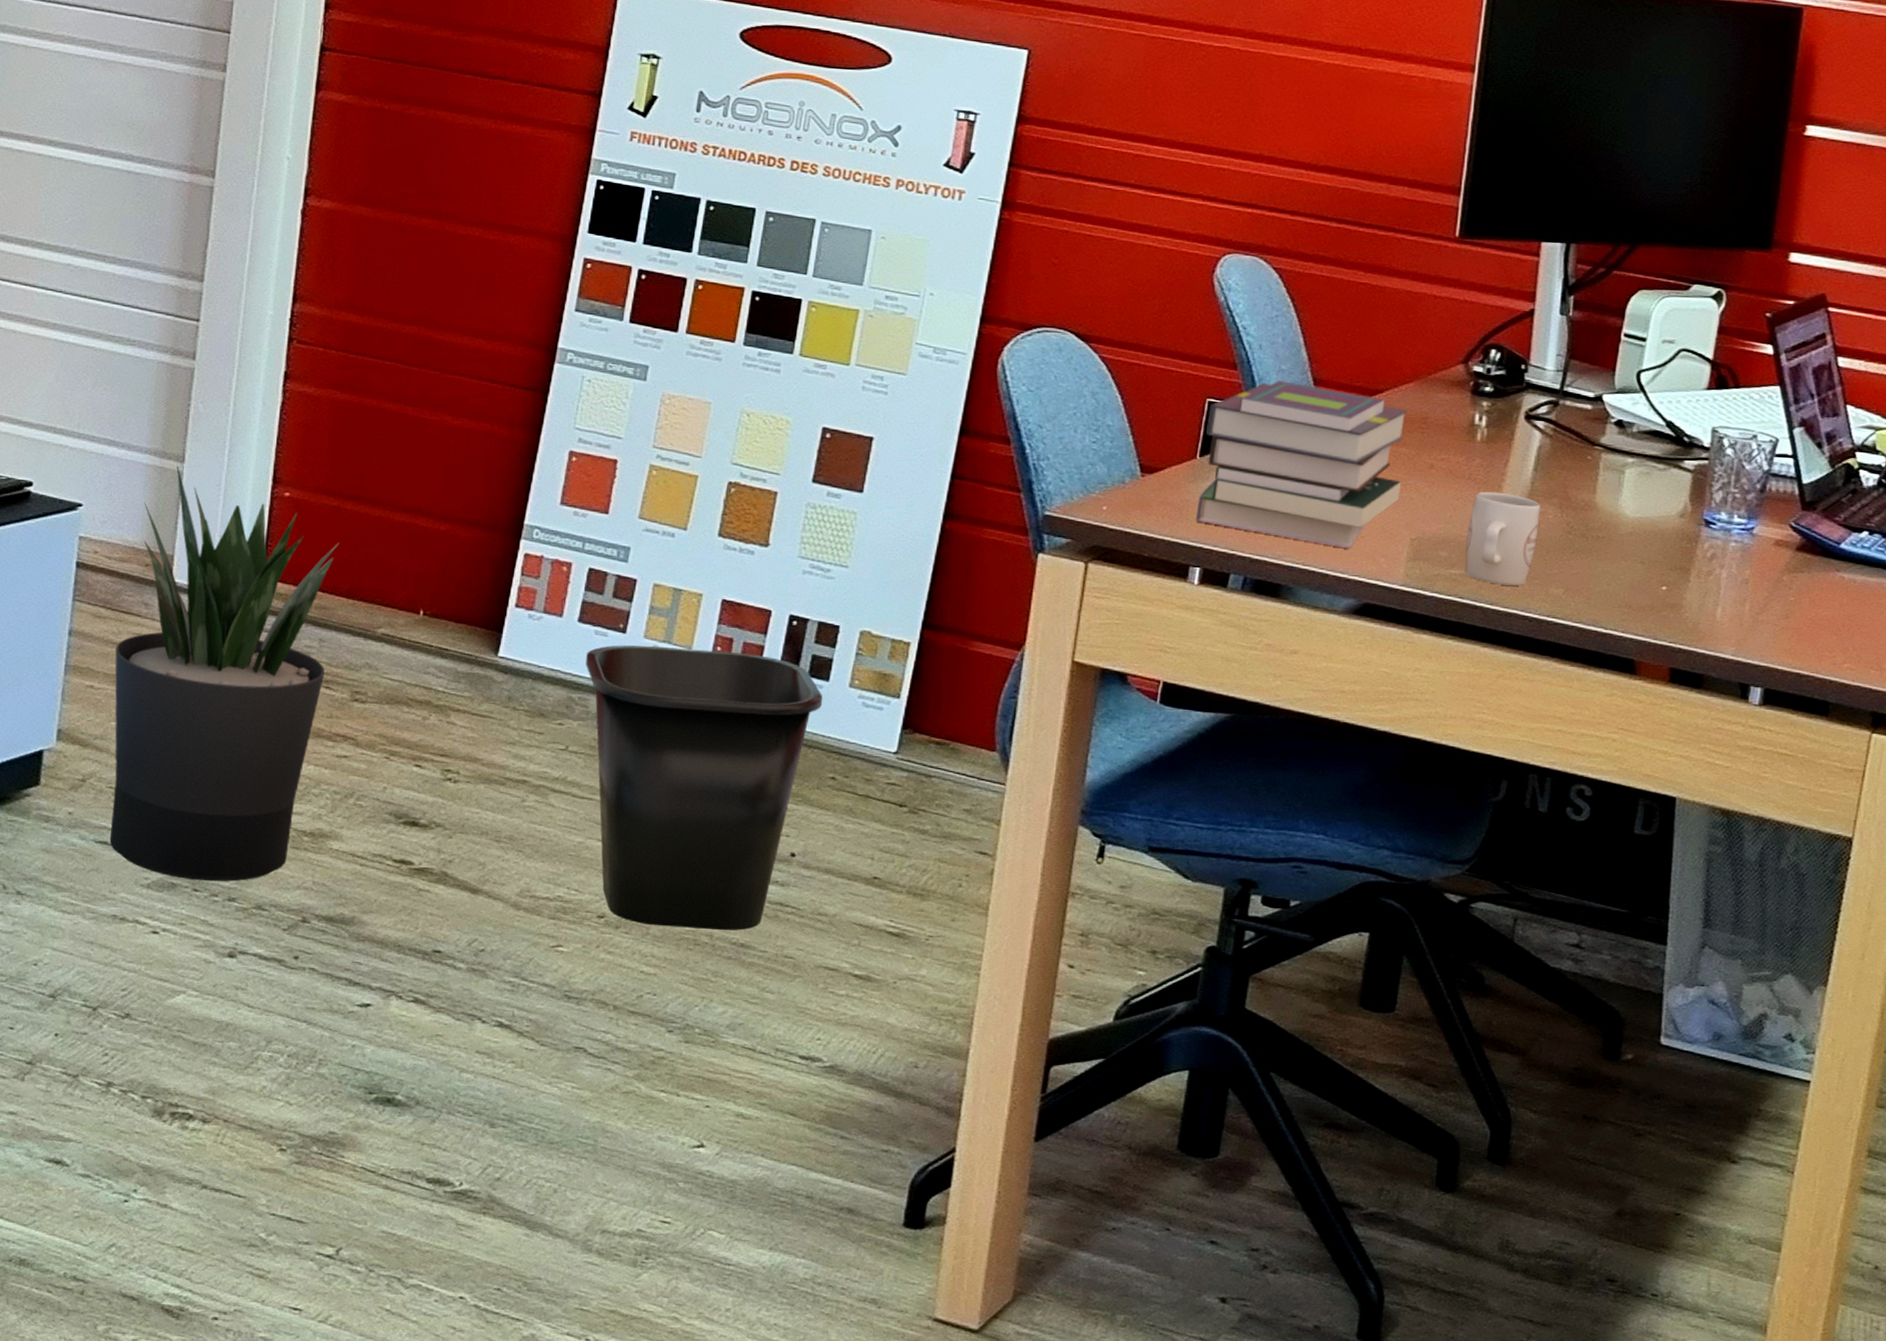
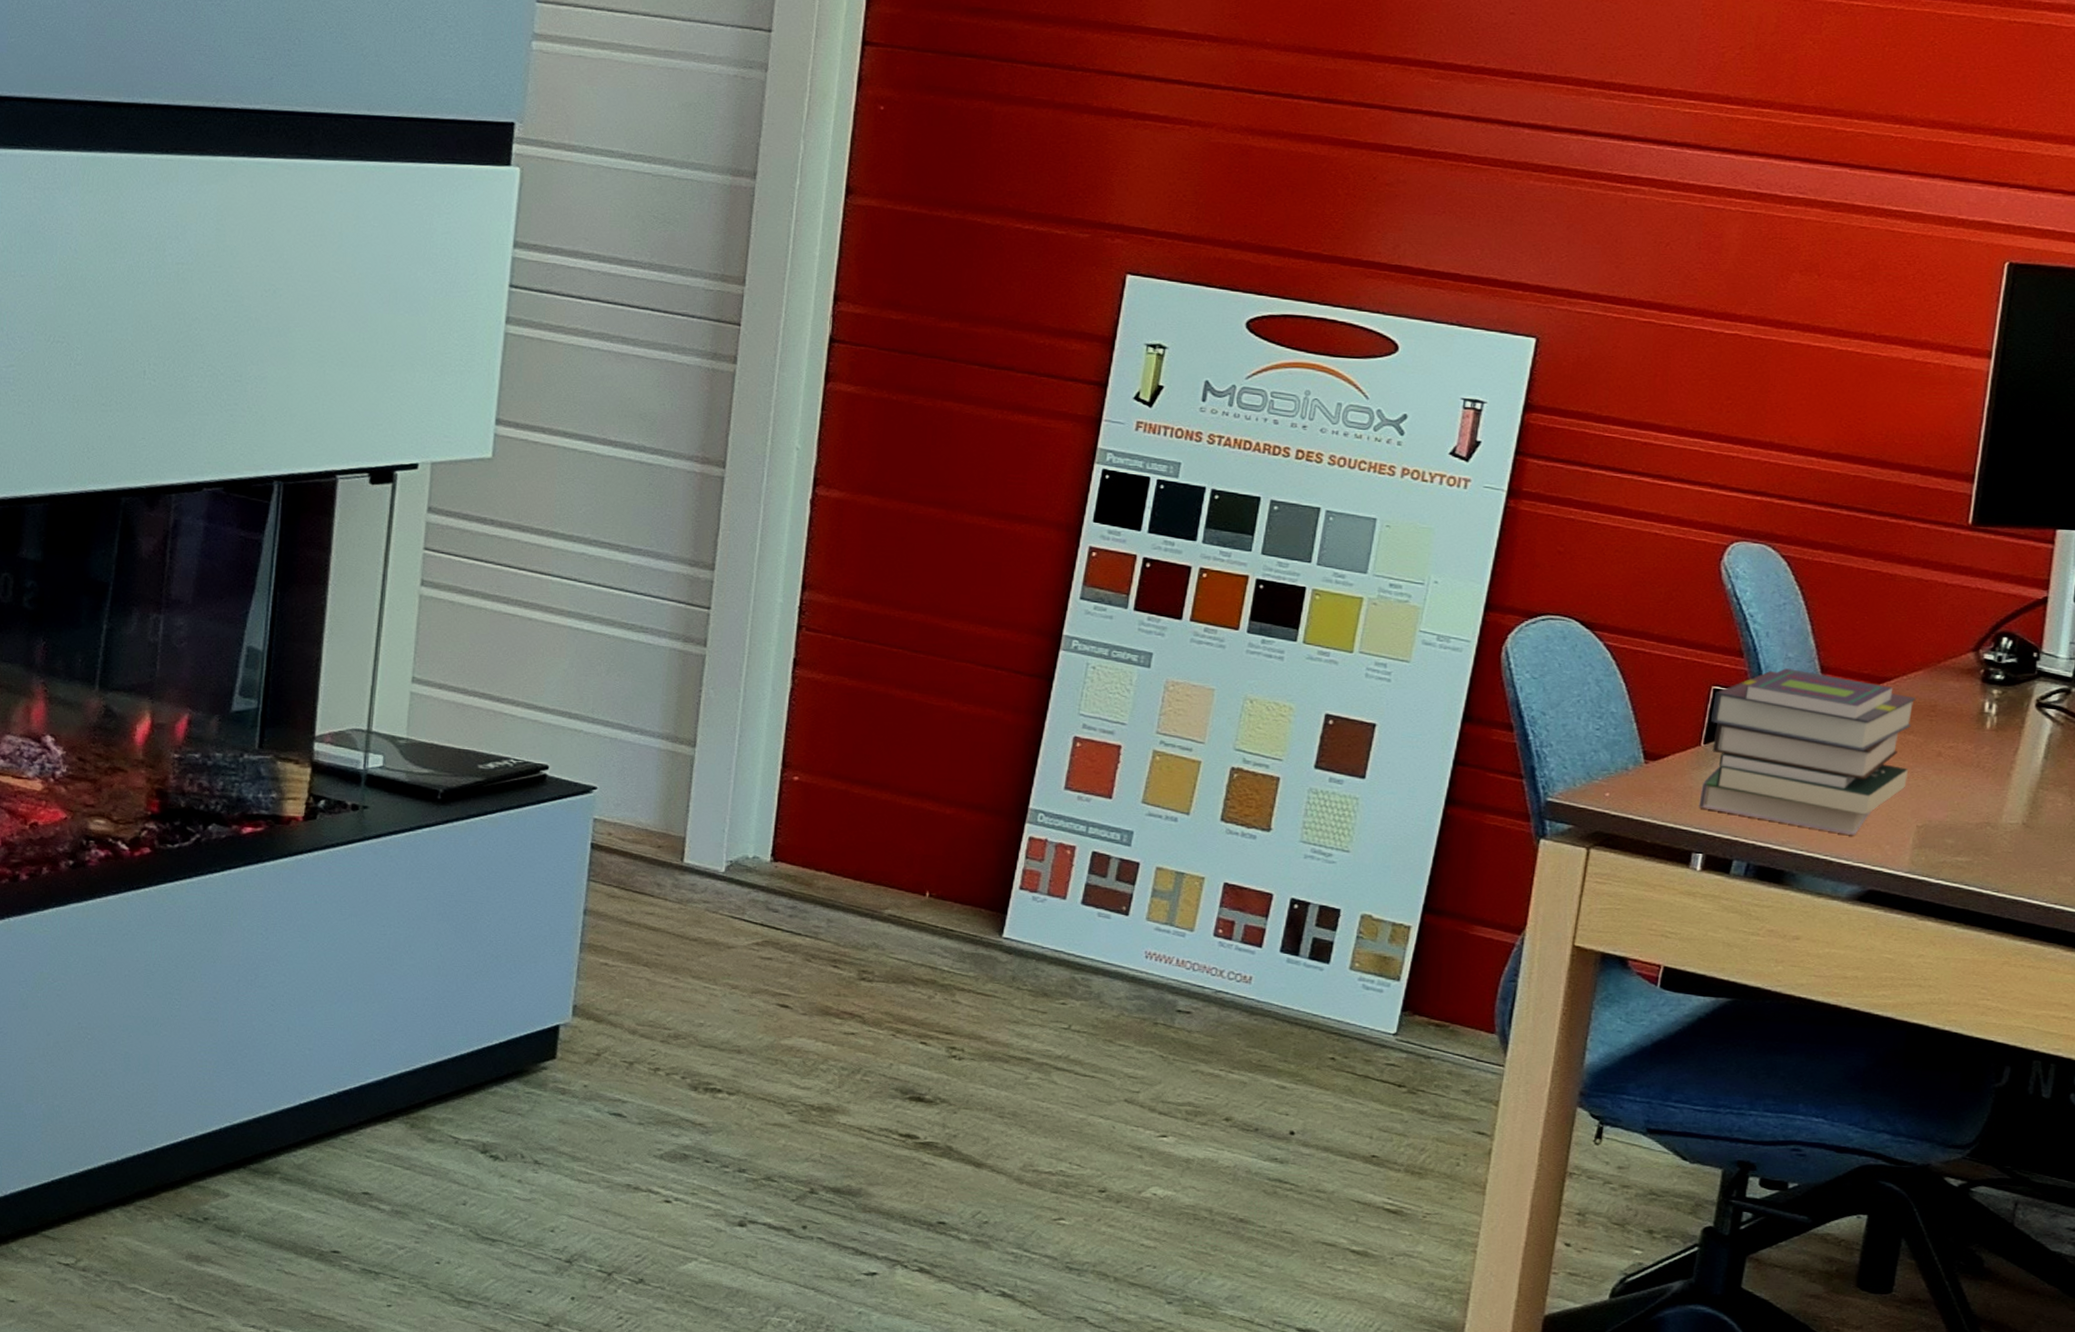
planter: present [109,465,340,882] -> none [623,749,848,1154]
waste bin: present [586,645,823,931] -> none [1089,927,1324,1206]
mug: present [1464,491,1541,586] -> none [1971,779,2051,874]

